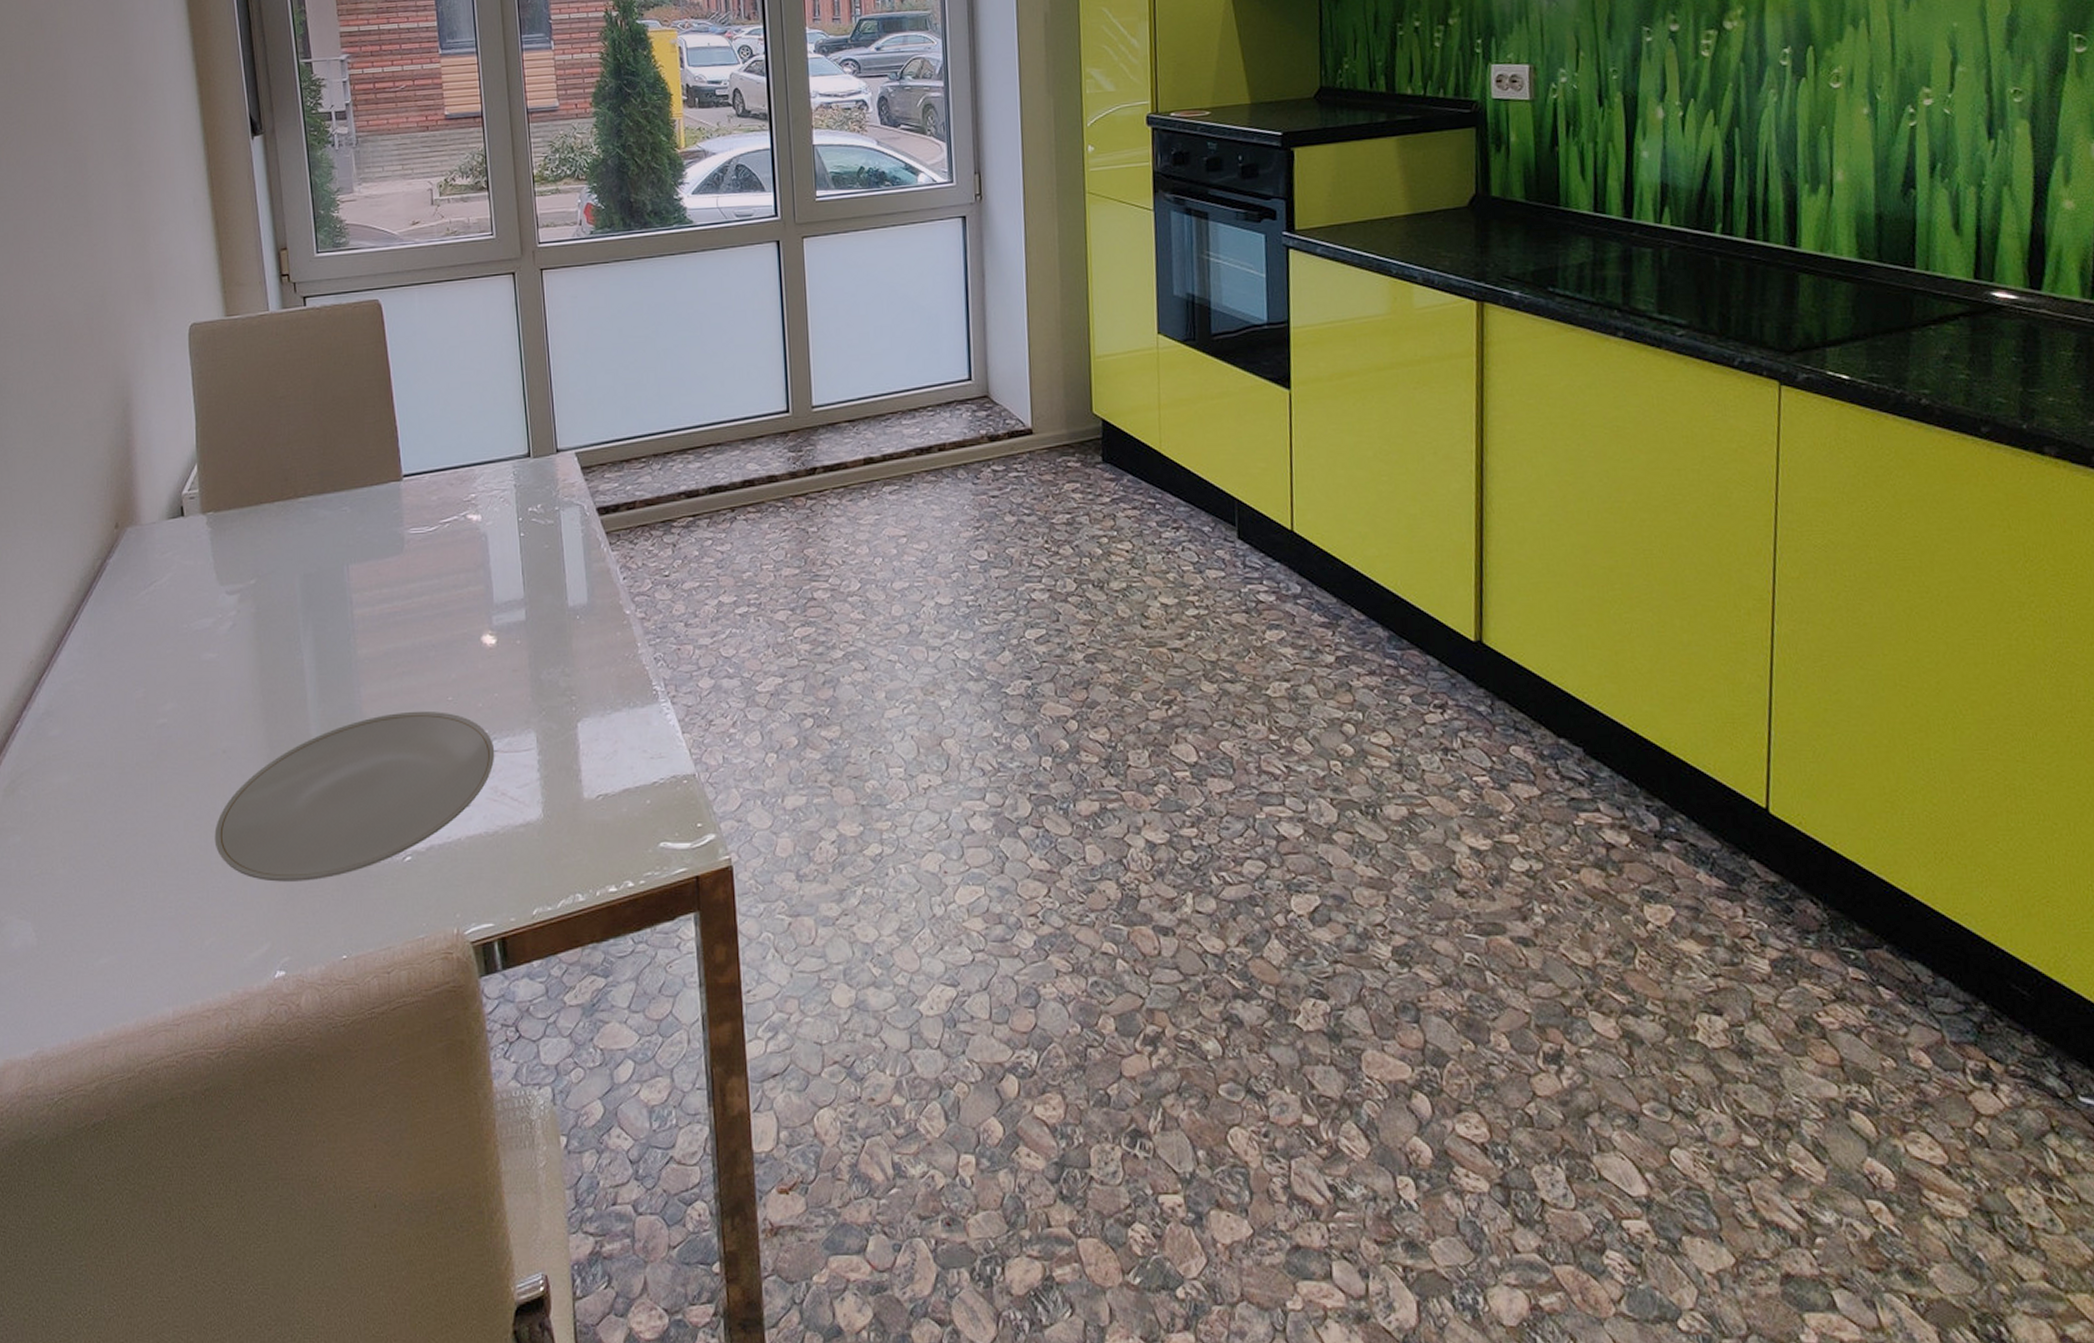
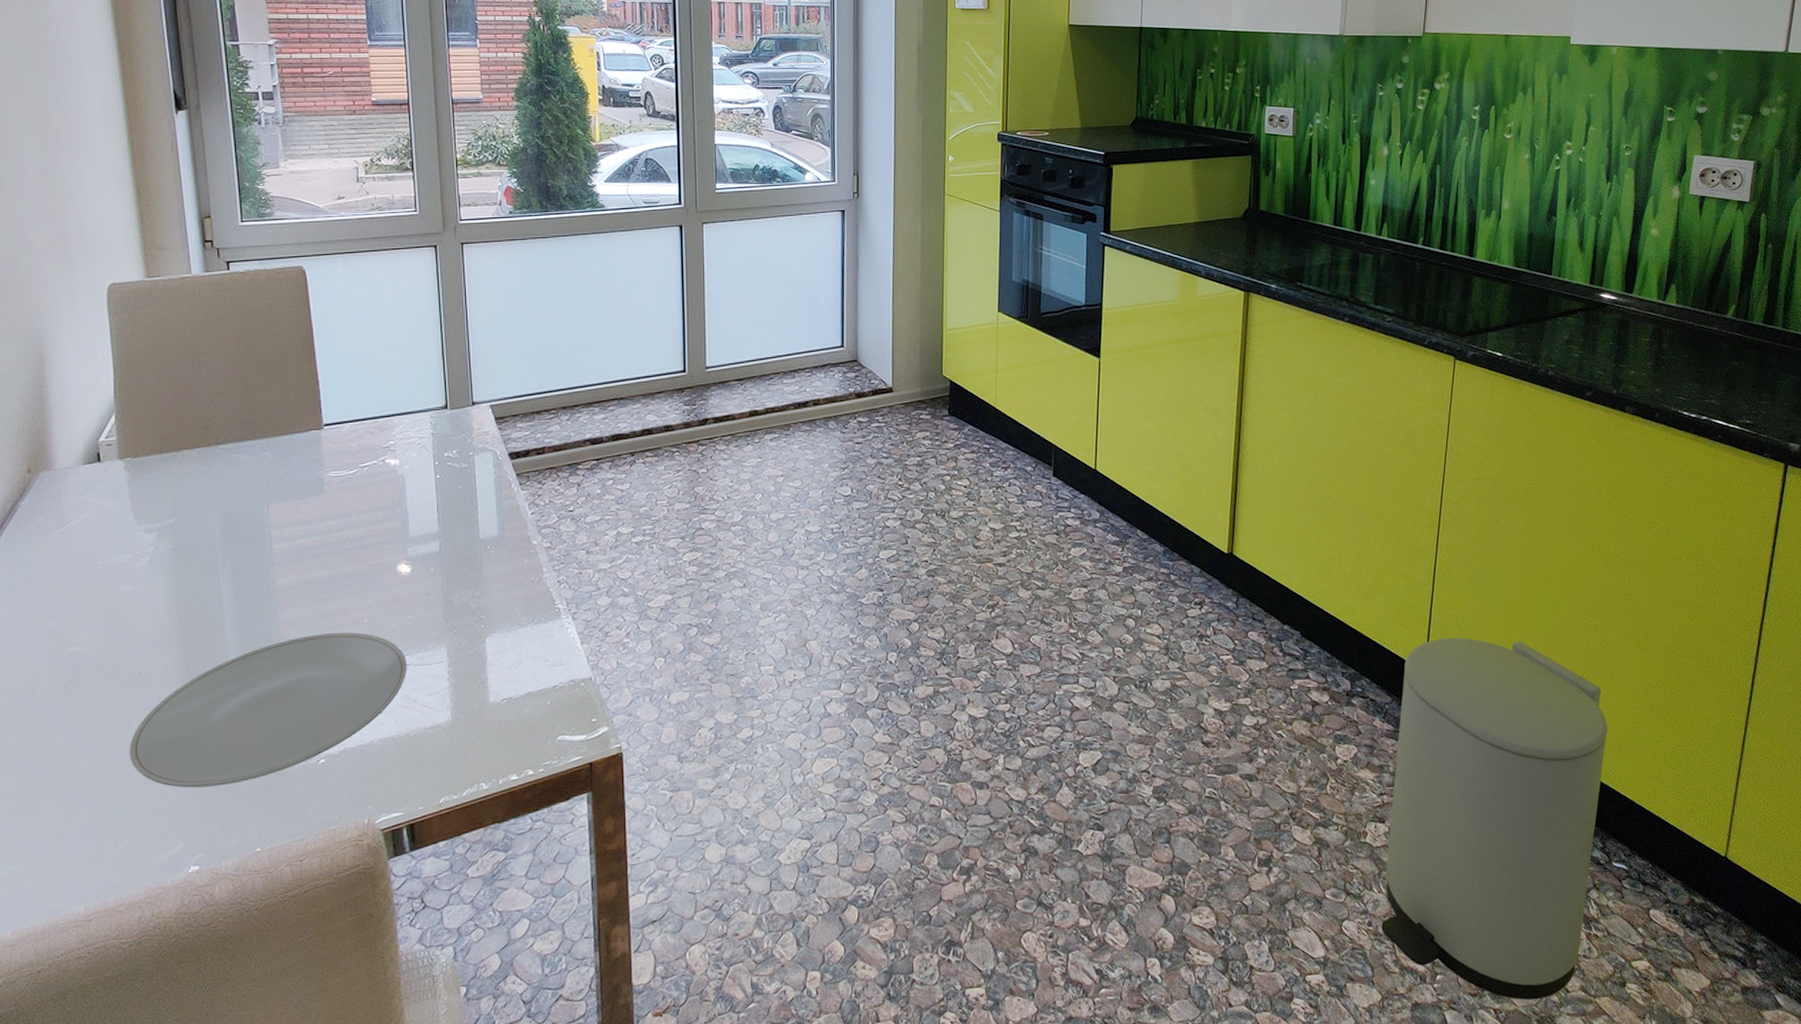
pedal bin: none [1727,763,2055,1286] -> present [1380,637,1608,1000]

